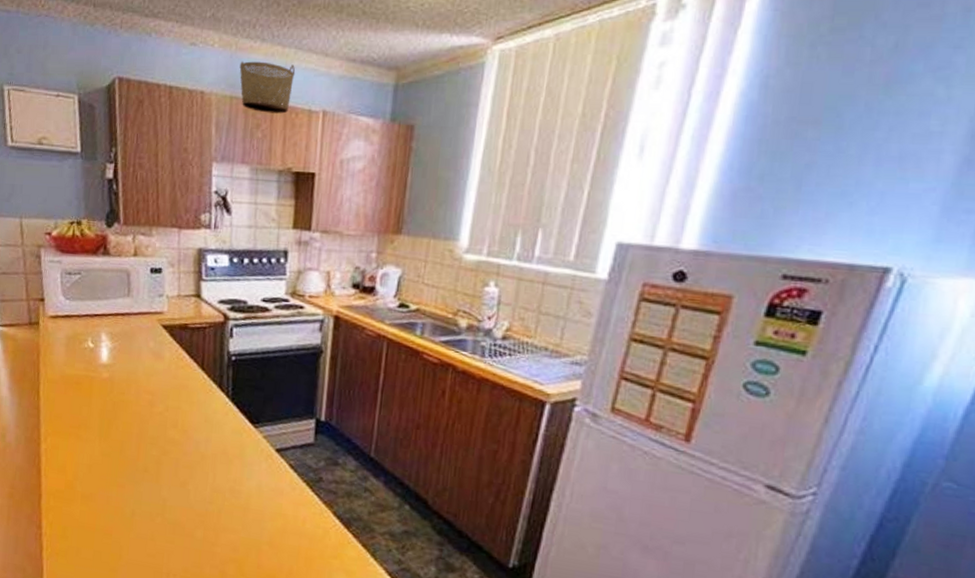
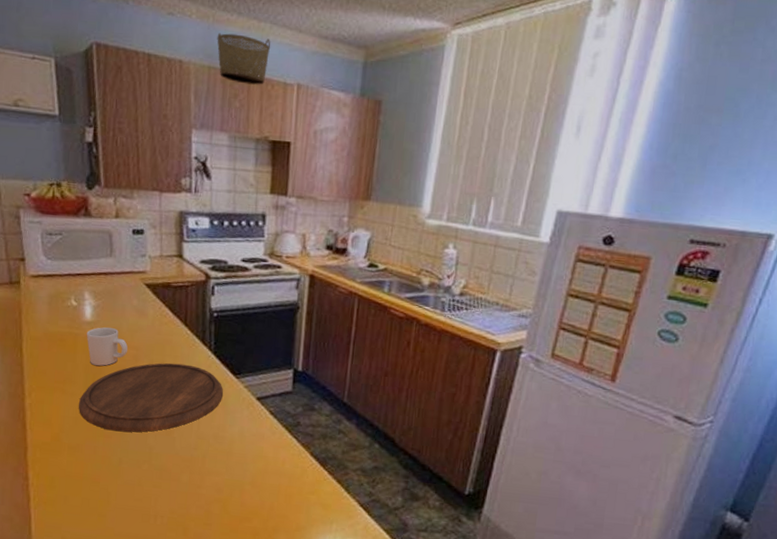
cutting board: none [92,409,241,483] -> present [78,363,223,433]
mug: none [102,370,144,412] -> present [86,327,128,367]

